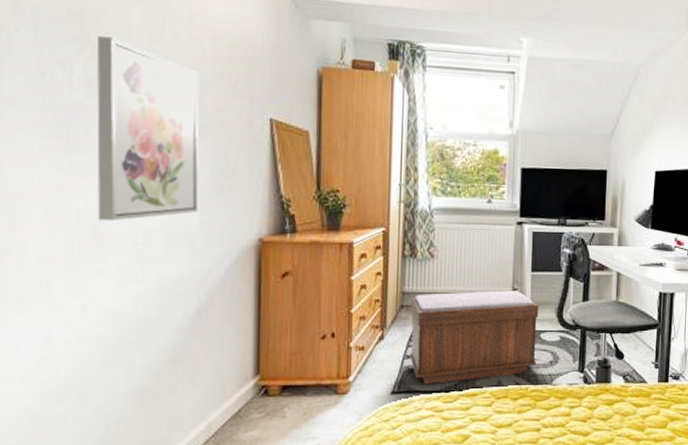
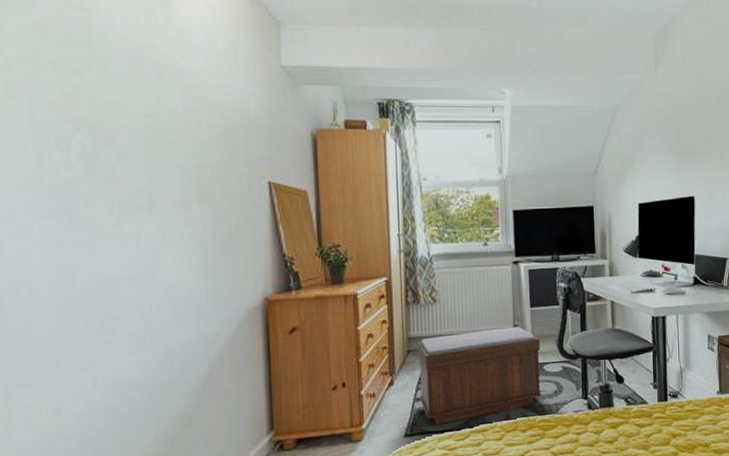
wall art: present [97,36,200,221] -> none [93,115,203,294]

